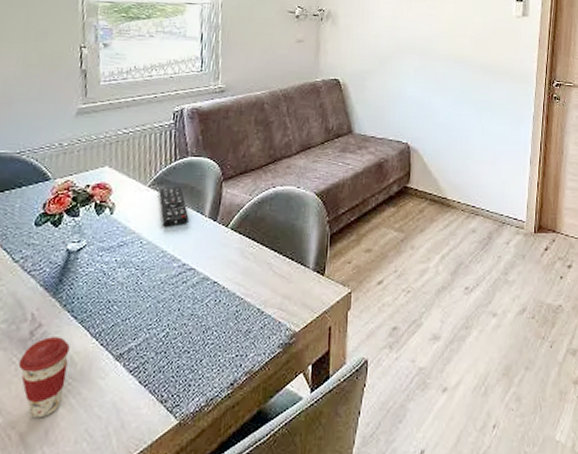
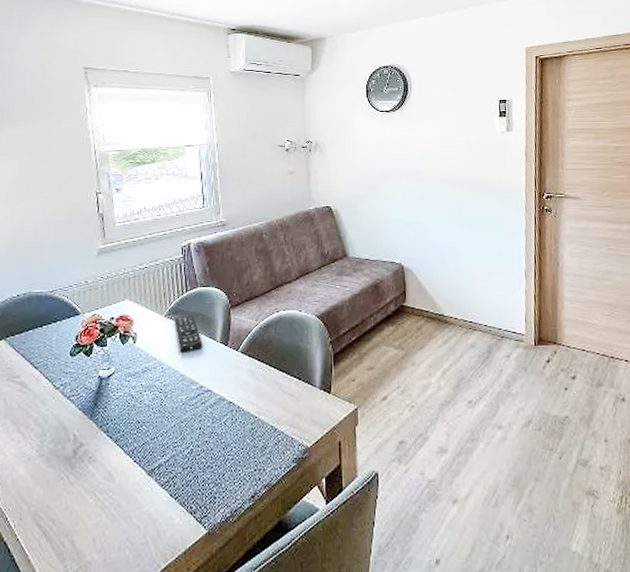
coffee cup: present [18,337,70,419] -> none [66,455,108,528]

